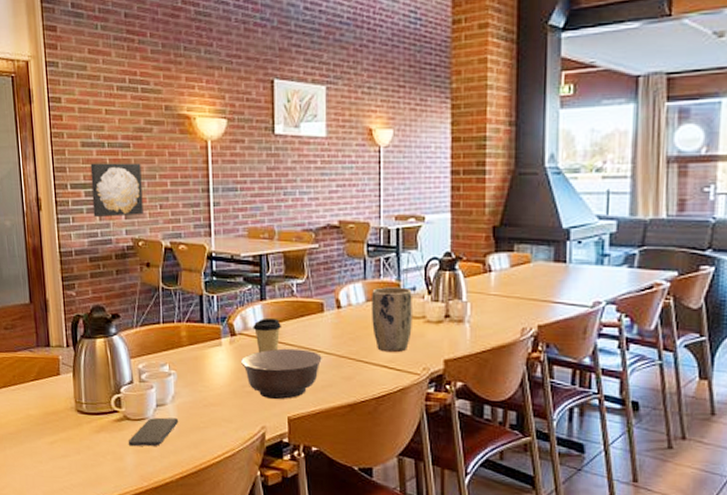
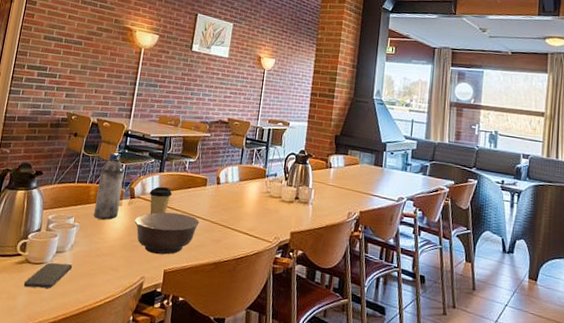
wall art: present [90,163,143,217] -> none [40,52,87,96]
water bottle: none [188,282,219,364] -> present [94,152,125,220]
plant pot: present [372,287,414,353] -> none [241,171,274,224]

